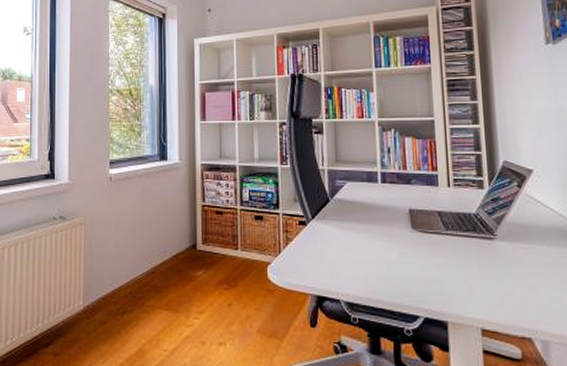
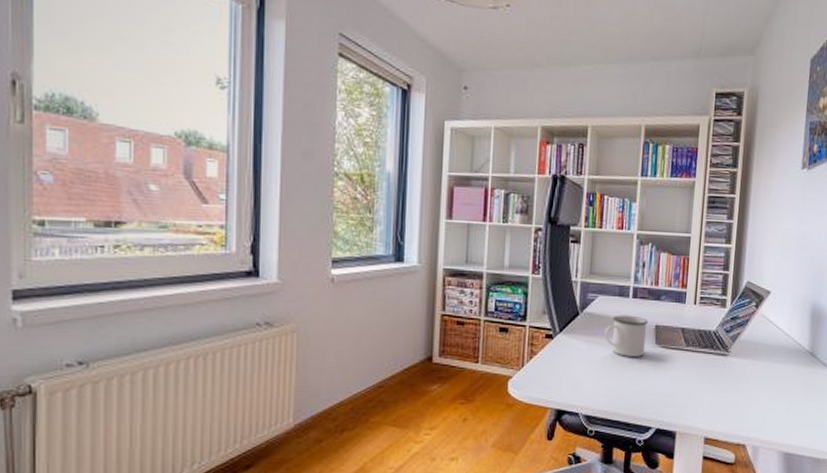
mug: none [356,200,401,242] -> present [604,315,648,357]

